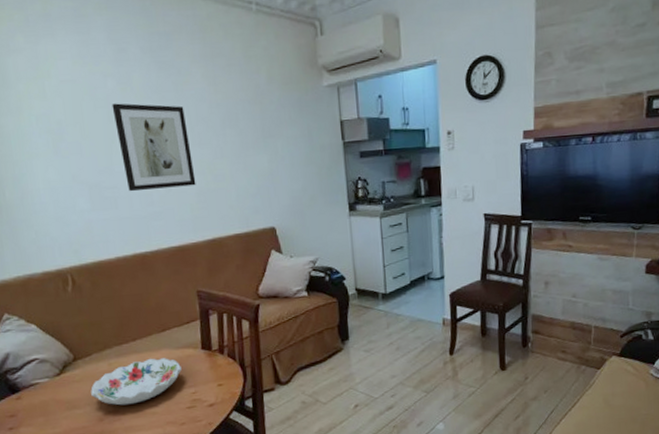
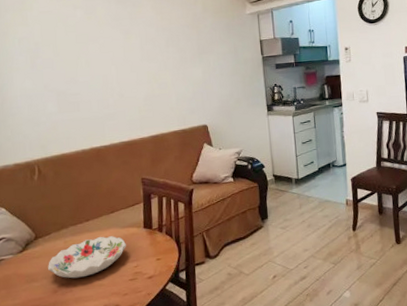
wall art: present [111,103,196,192] -> none [79,28,144,98]

